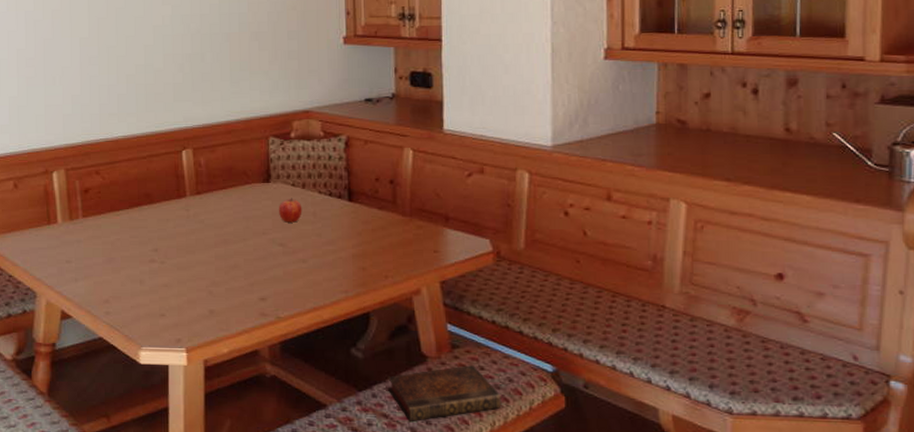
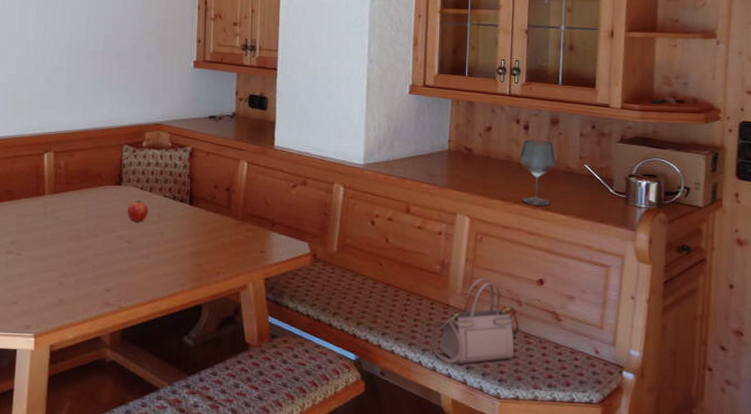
book: present [388,365,502,421] -> none [214,353,311,404]
handbag: none [644,274,755,376] -> present [431,278,520,365]
wine glass: none [748,106,796,185] -> present [519,139,556,206]

